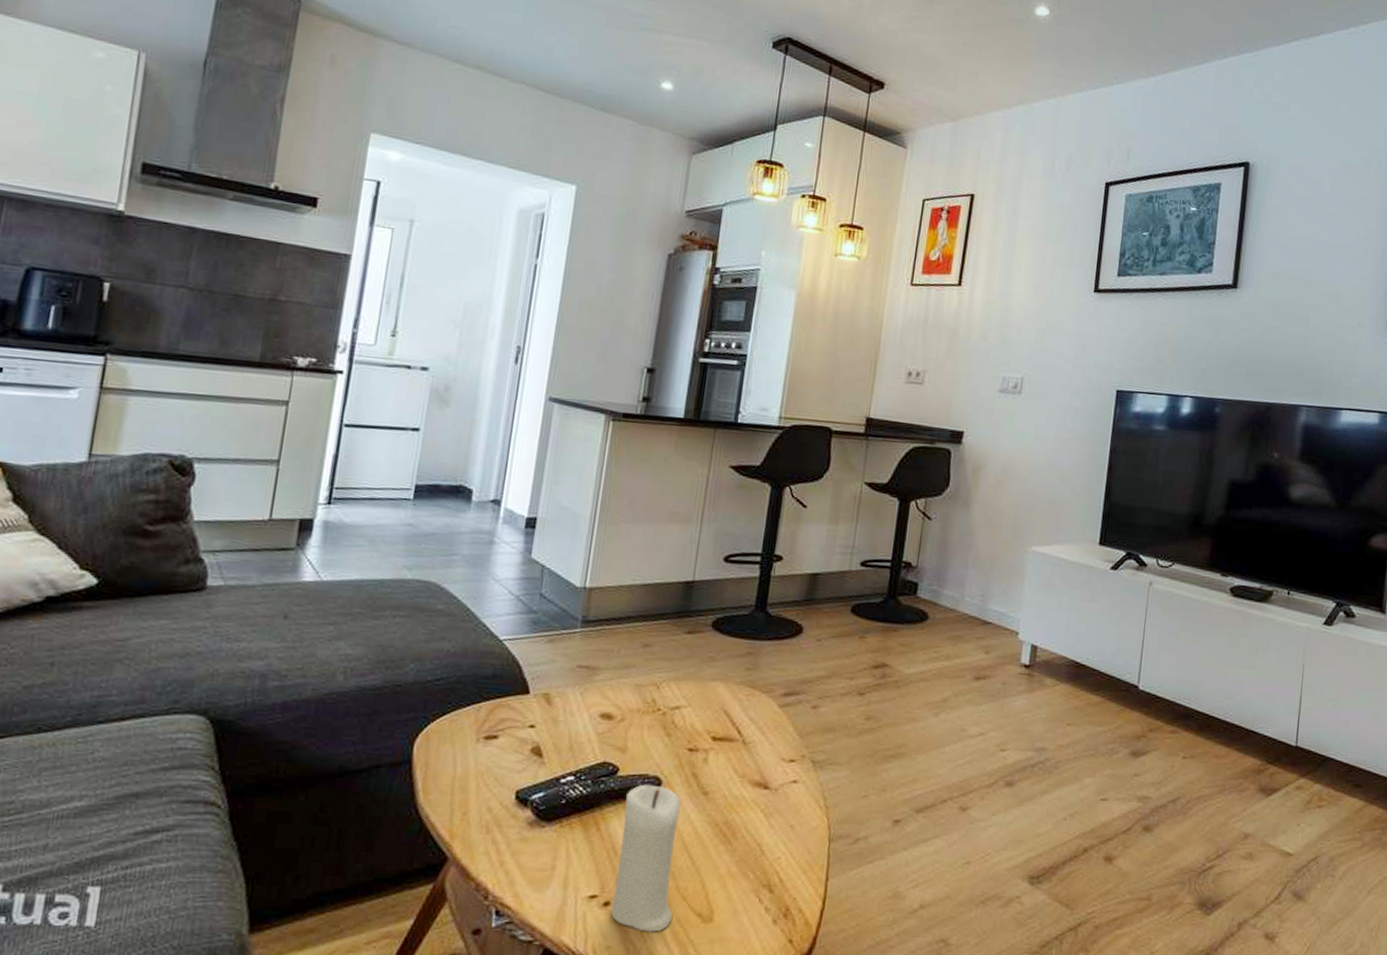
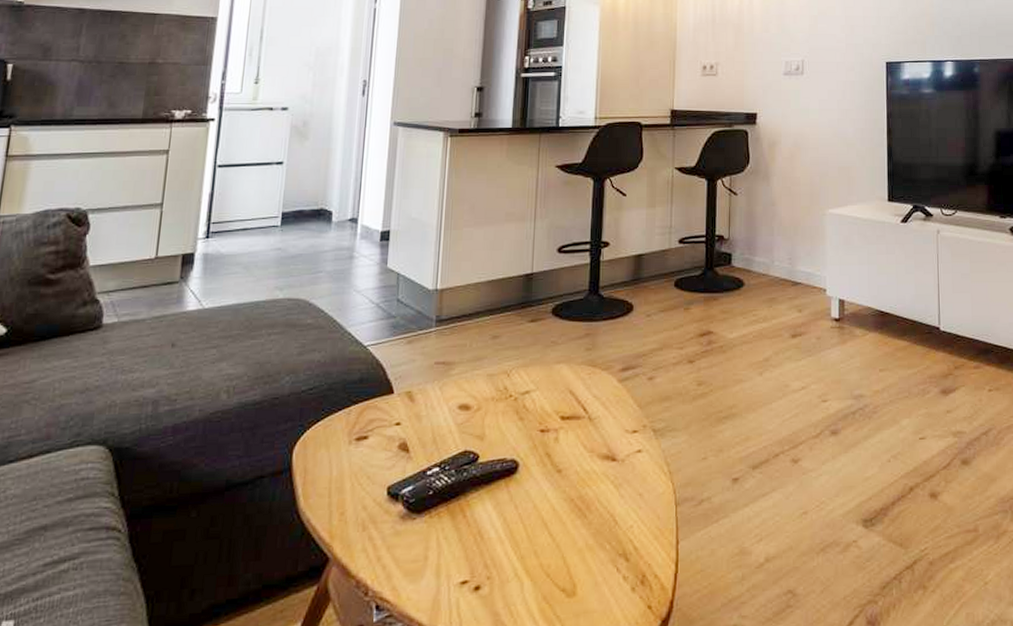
candle: present [611,784,681,932] -> none [482,468,538,612]

